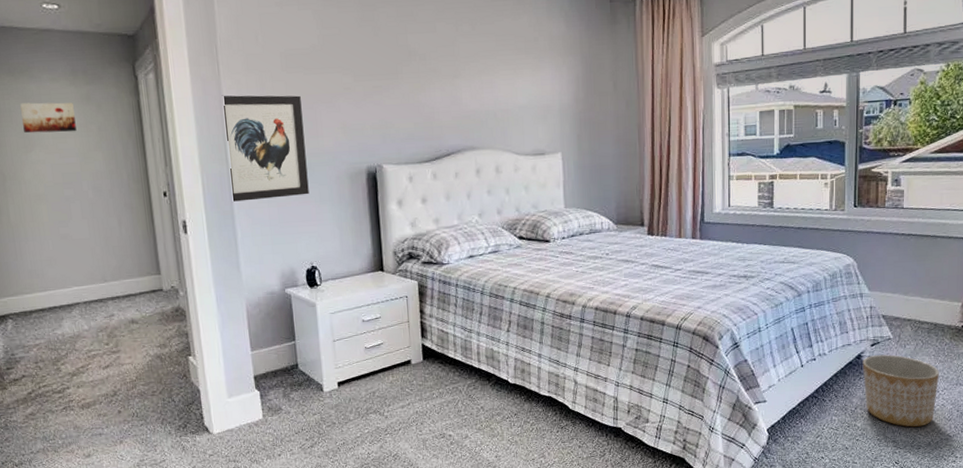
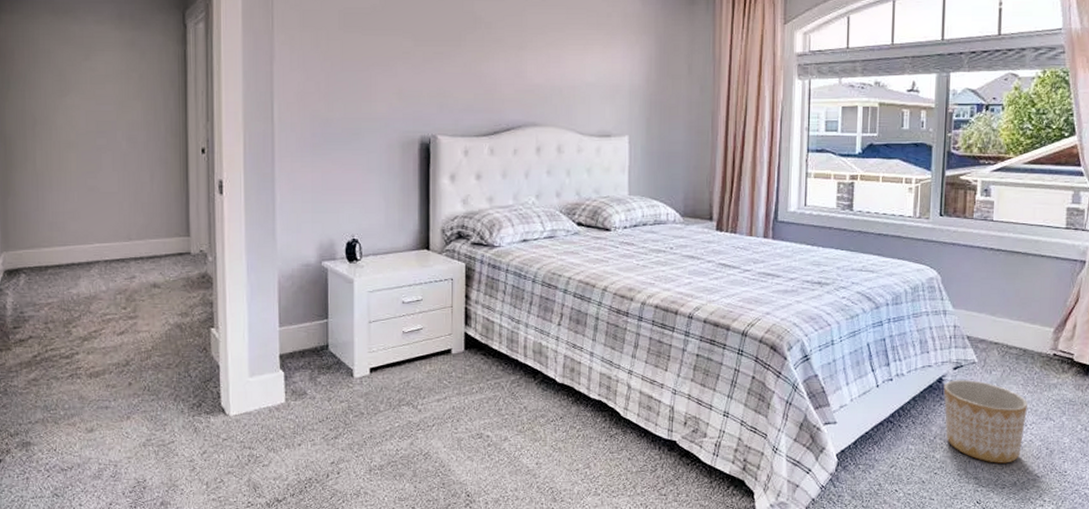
wall art: present [20,102,77,133] -> none [61,44,117,78]
wall art: present [221,95,309,202] -> none [273,50,357,164]

